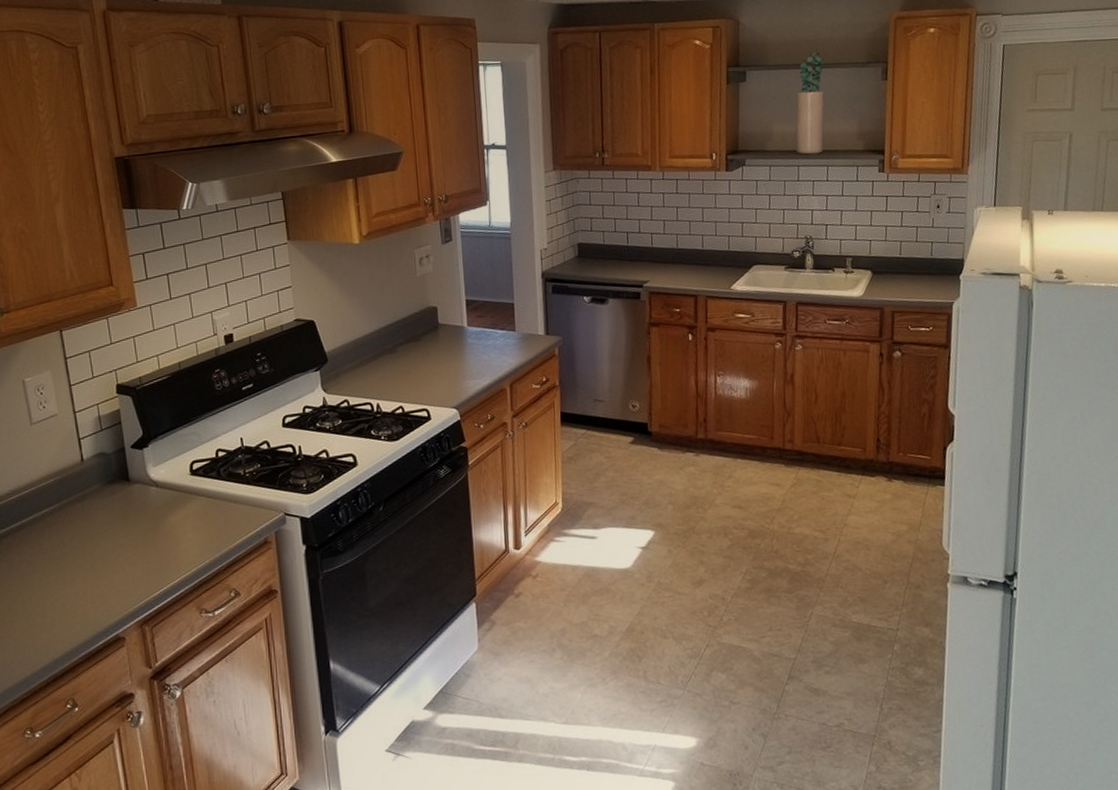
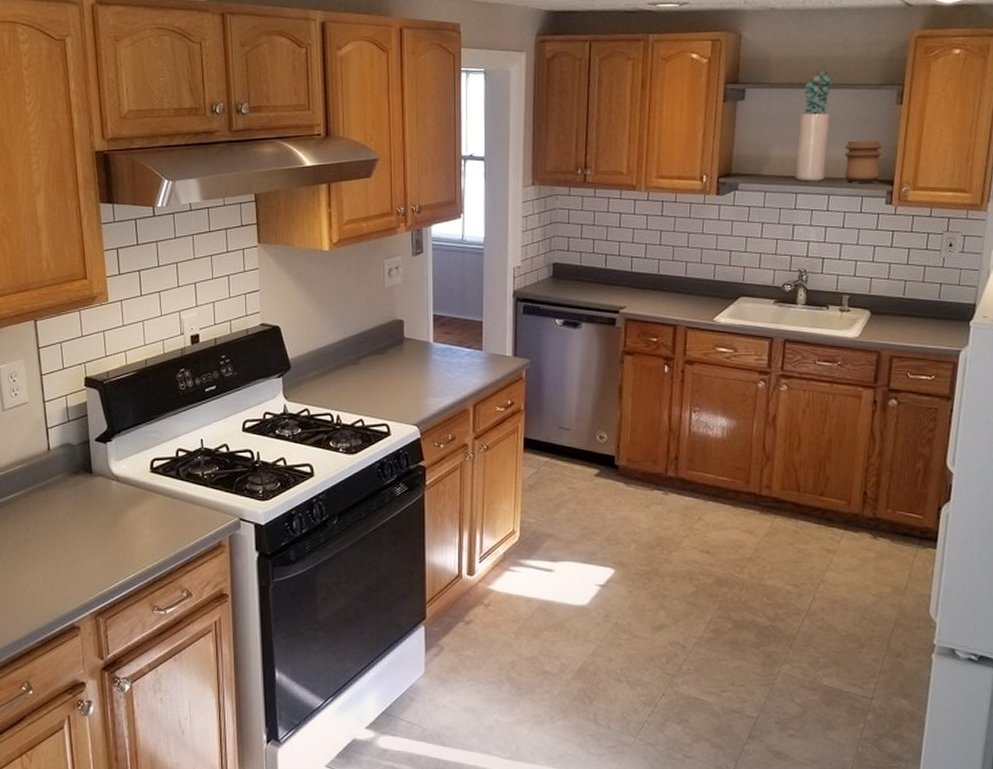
jar: none [839,114,873,154] -> present [844,140,883,183]

